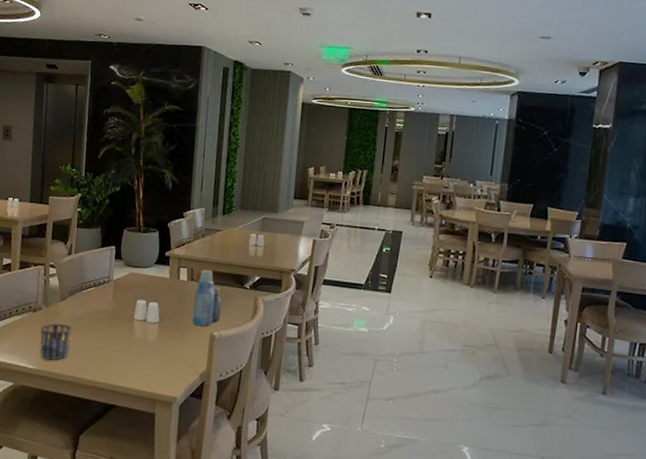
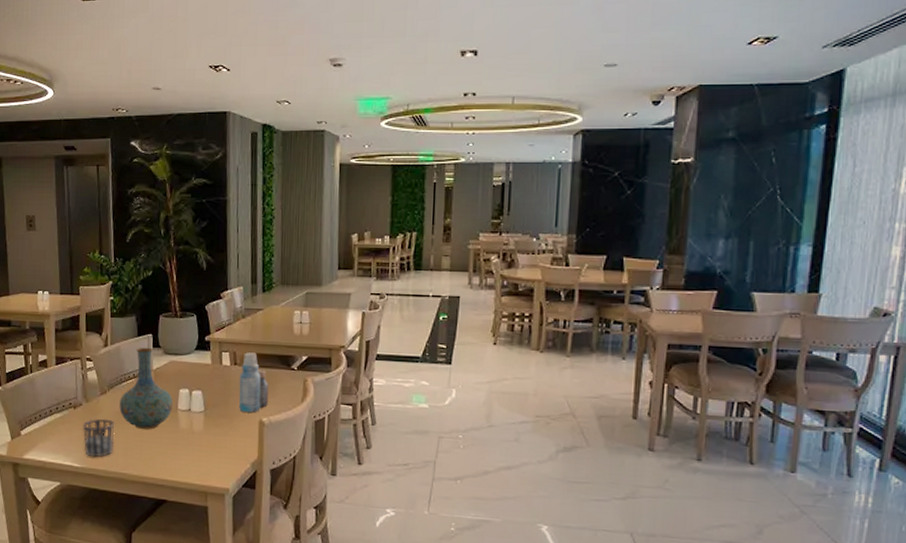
vase: none [77,258,130,337] -> present [119,347,174,429]

